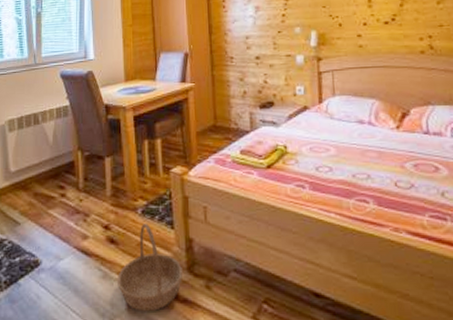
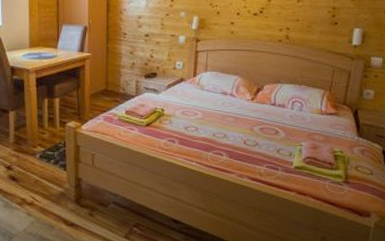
basket: present [117,224,184,312] -> none [17,166,72,233]

